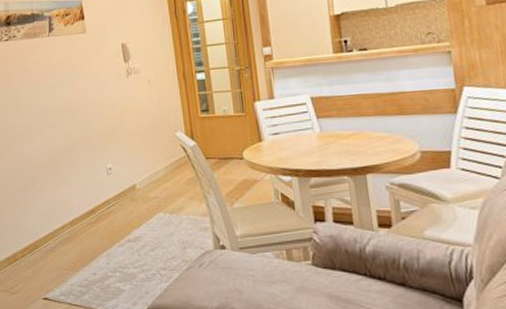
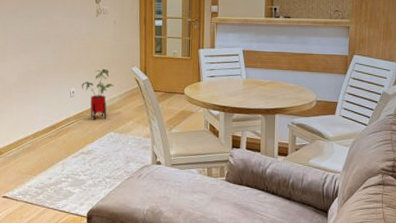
house plant: none [118,137,157,200] -> present [81,68,115,120]

